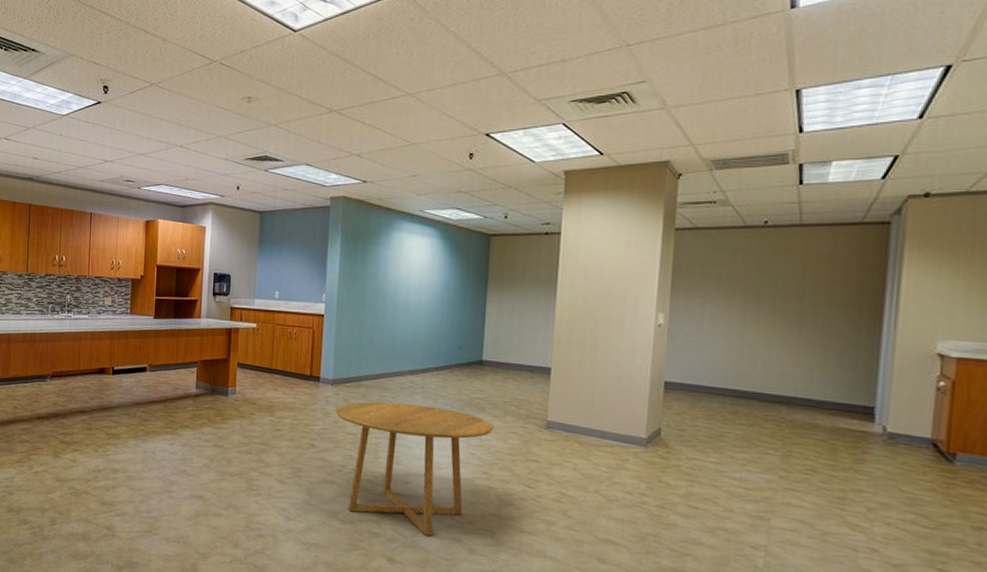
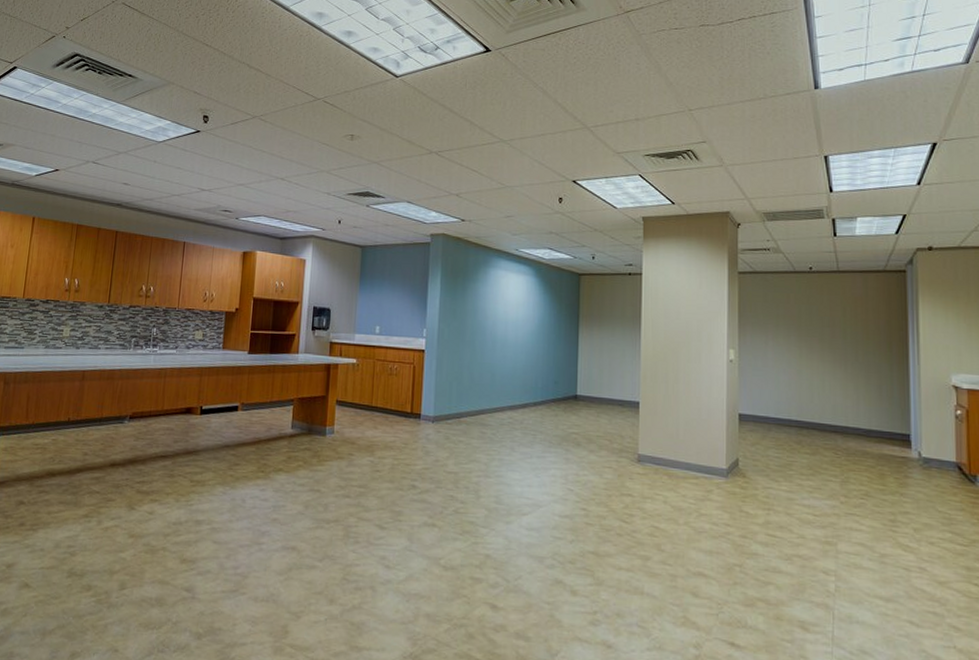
round table: present [335,401,493,536] -> none [436,438,589,579]

